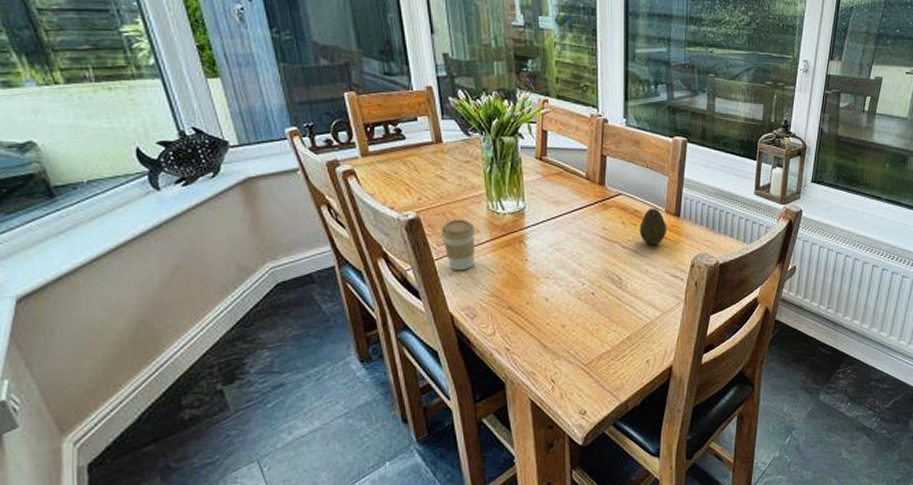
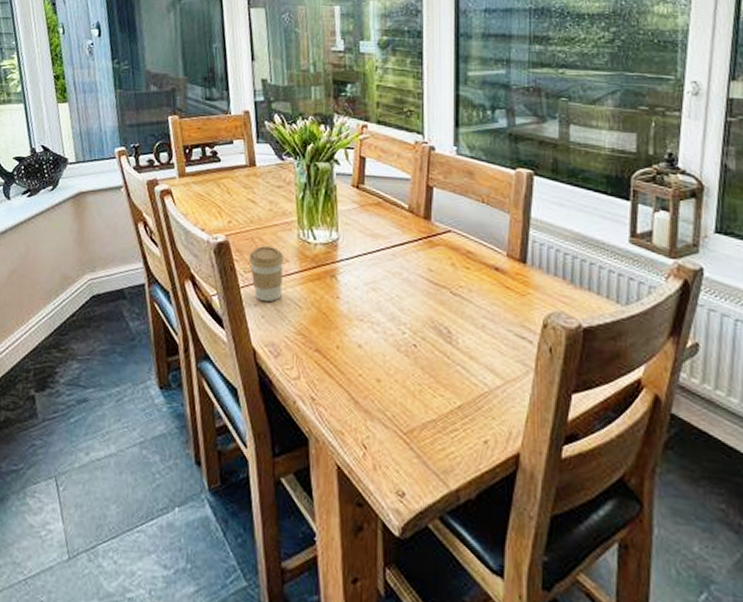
fruit: present [639,208,667,245] -> none [473,249,510,295]

